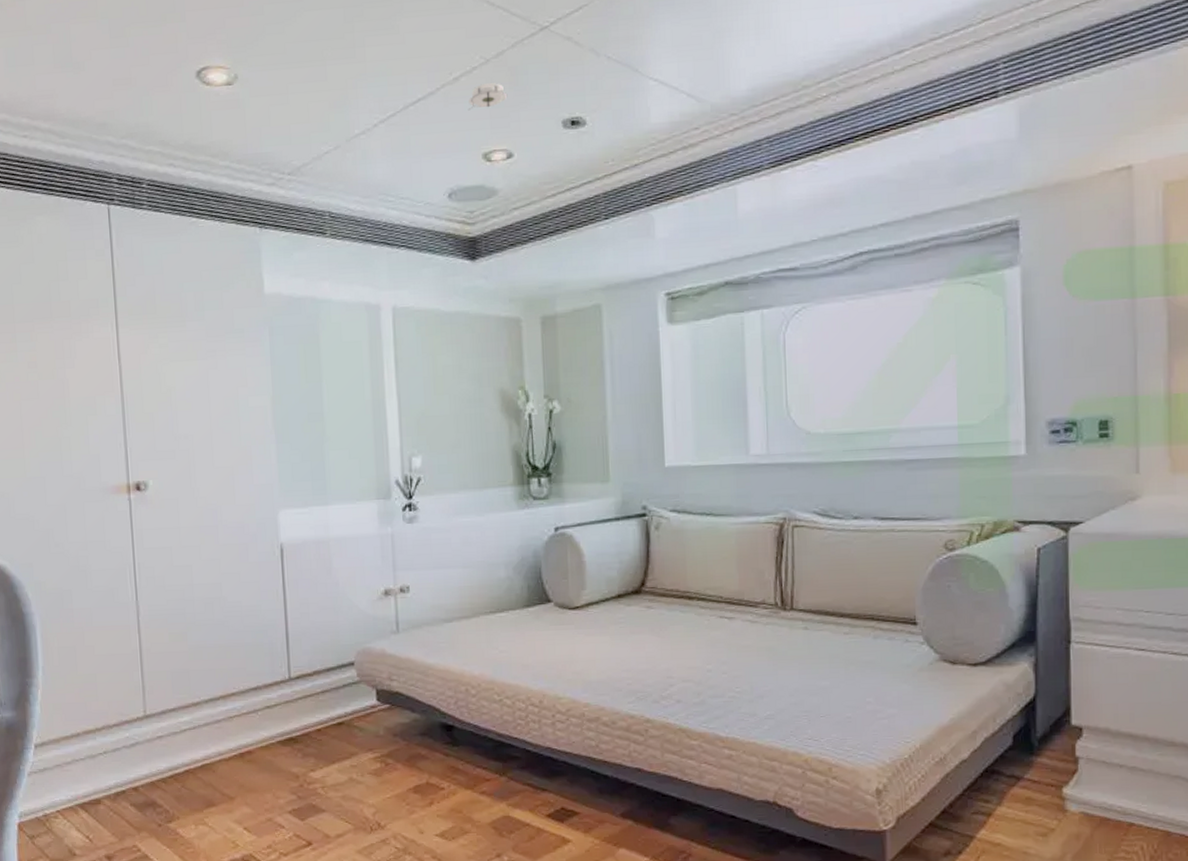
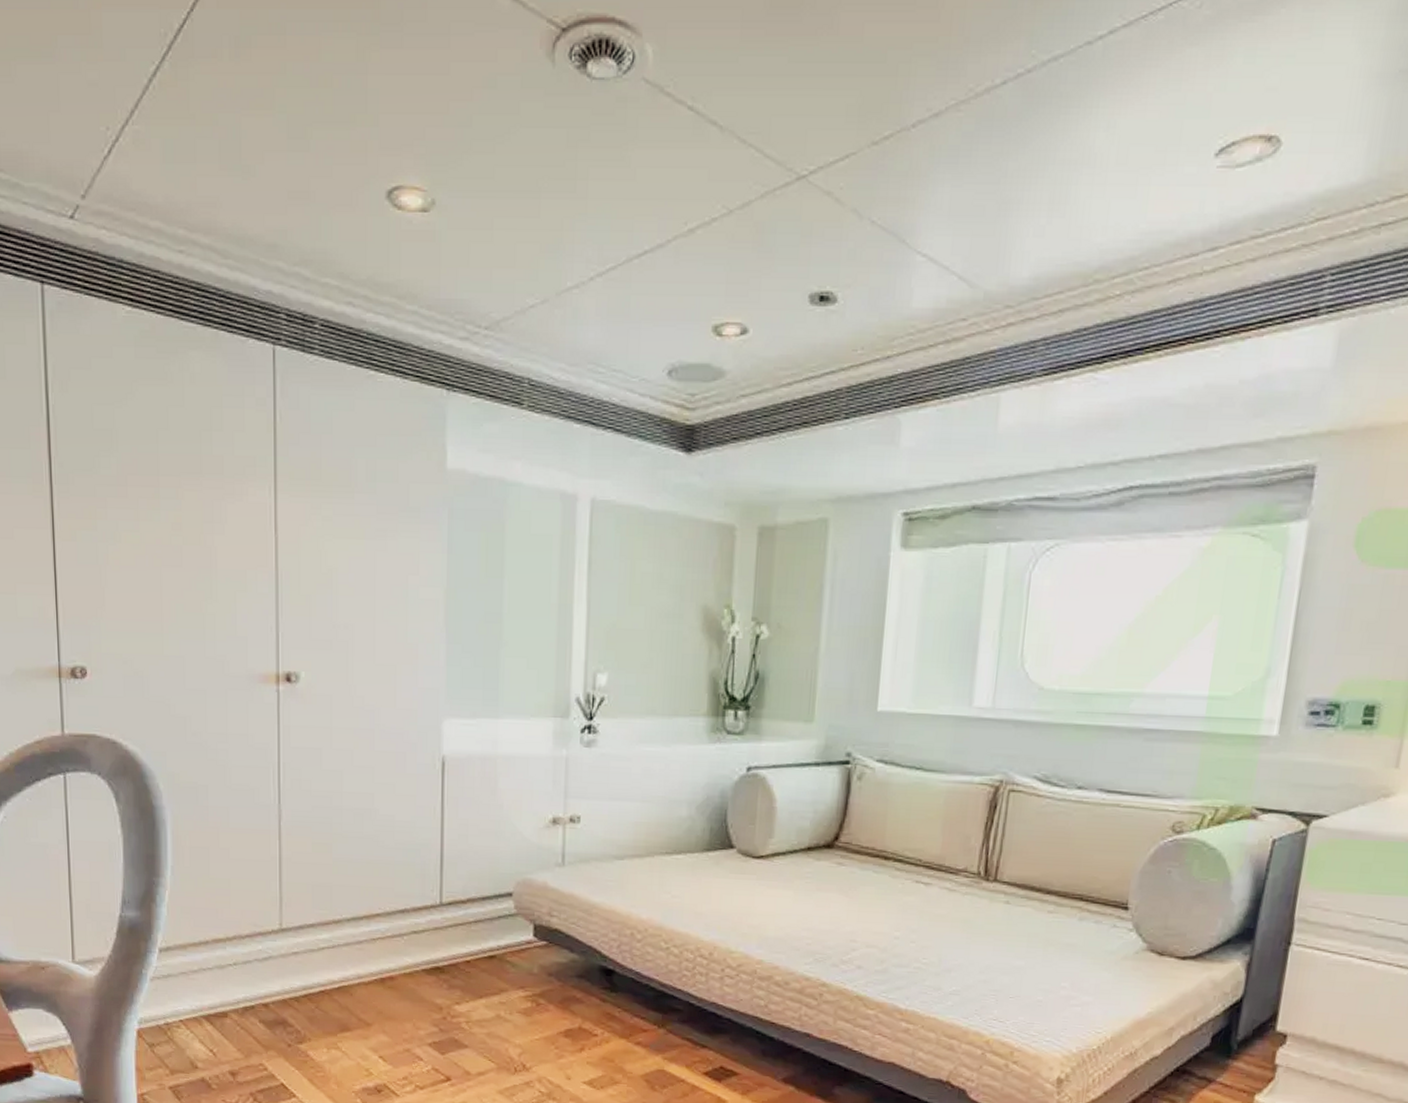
smoke detector: present [468,83,508,111] -> none [701,240,750,271]

